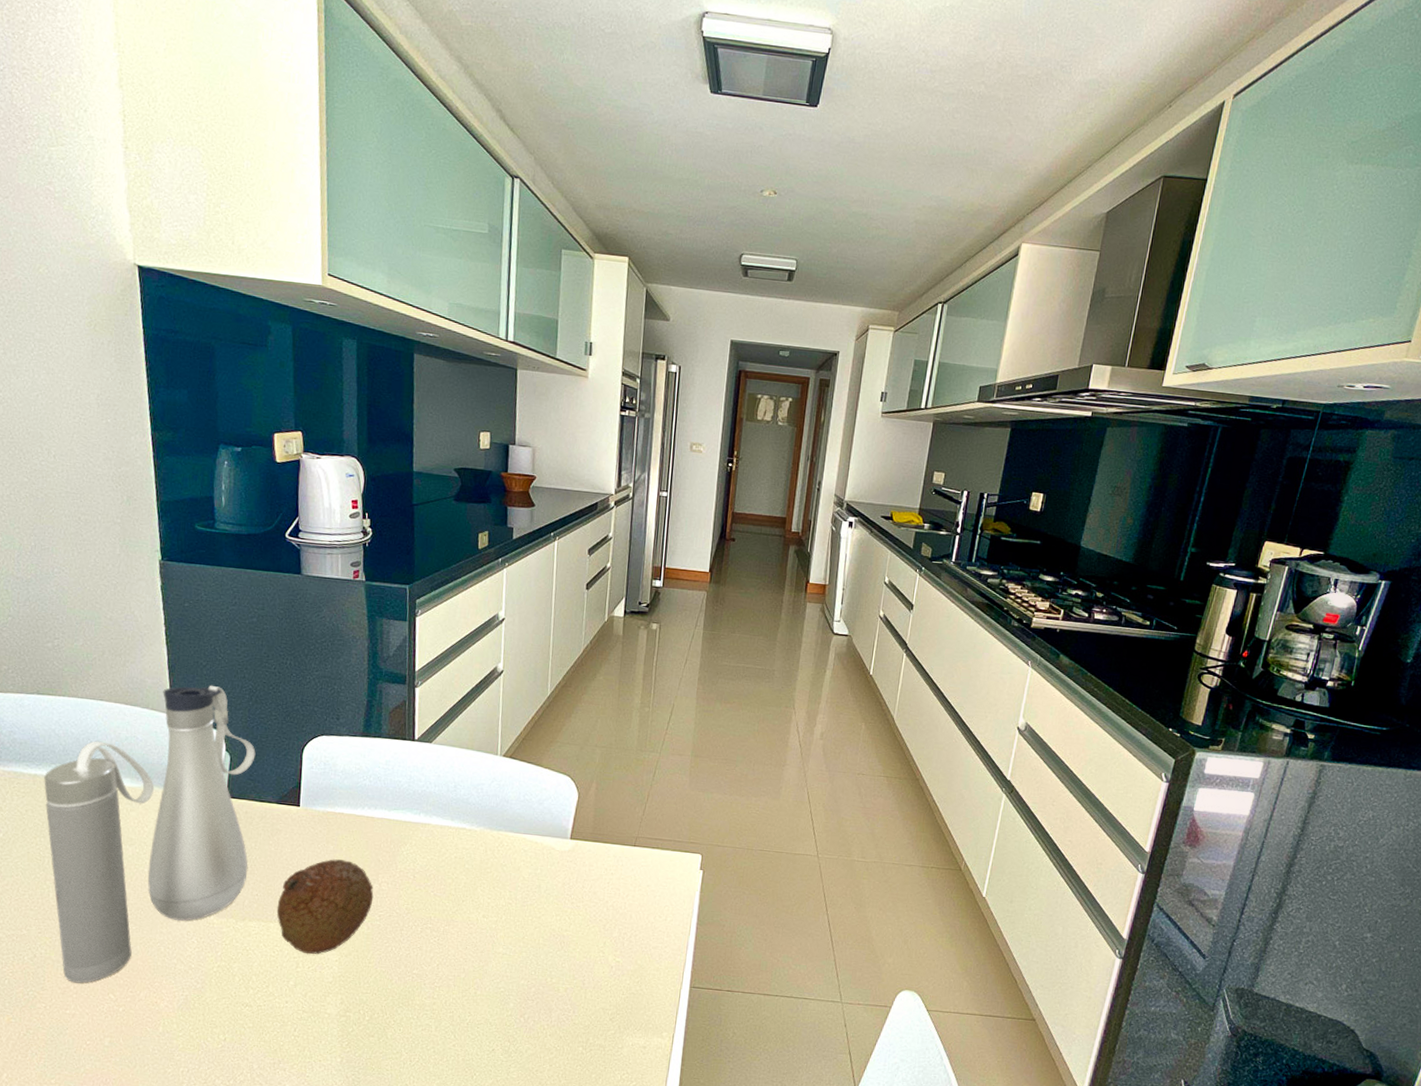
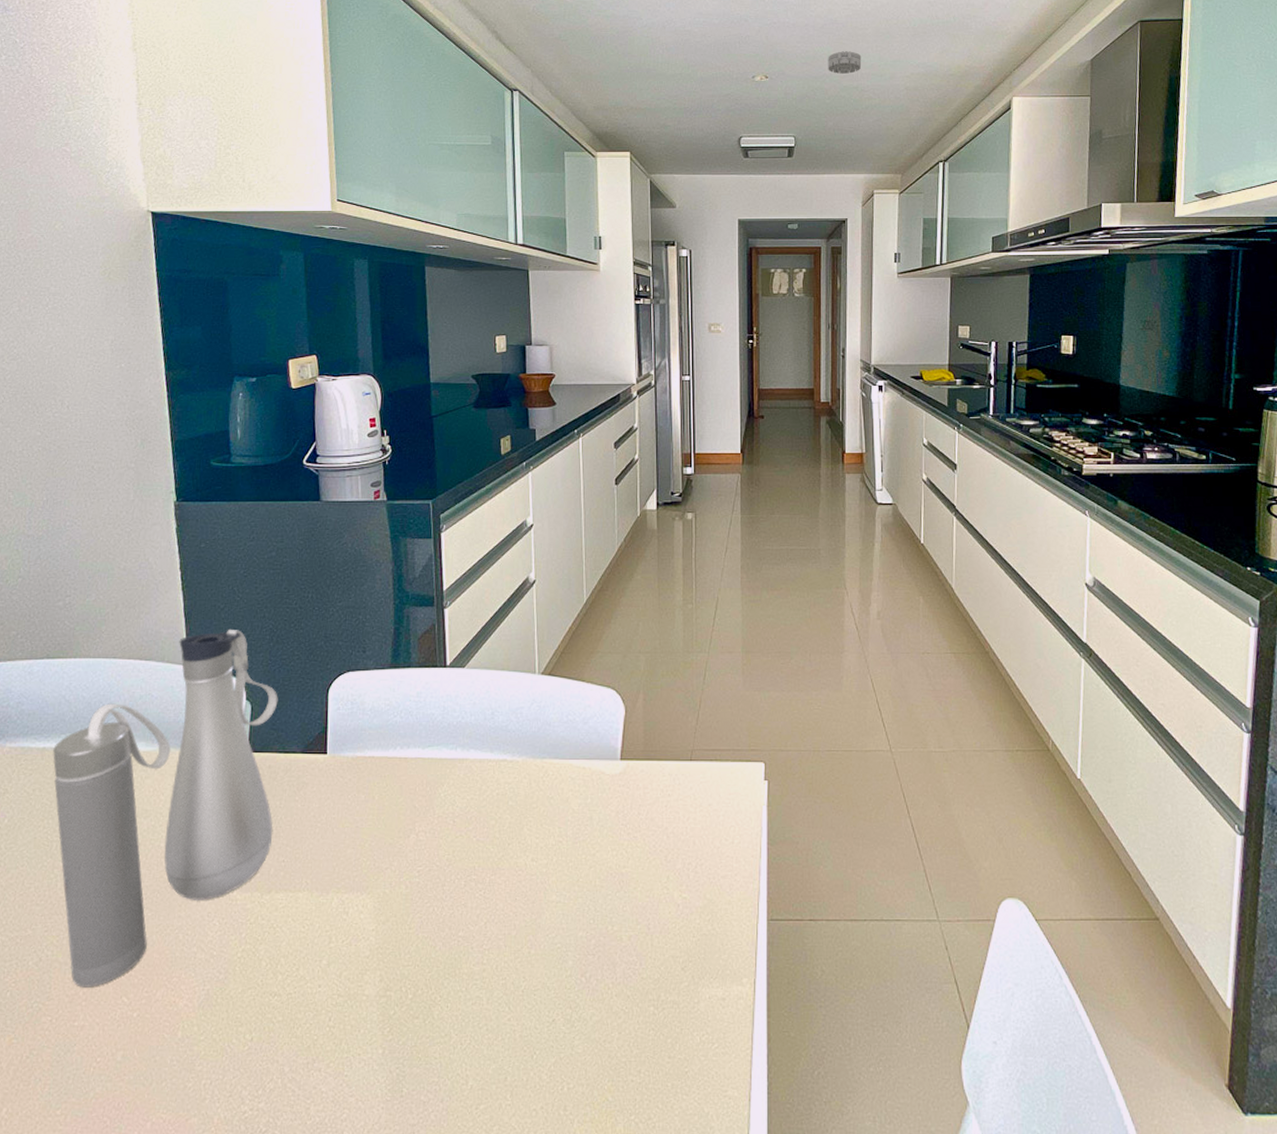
fruit: present [276,859,374,954] -> none [305,810,411,926]
smoke detector: none [839,173,875,199] -> present [828,51,862,74]

